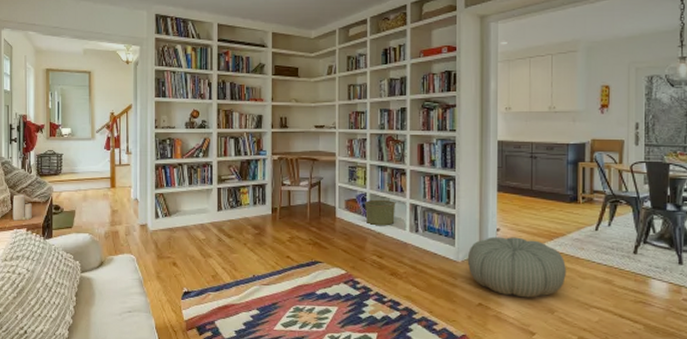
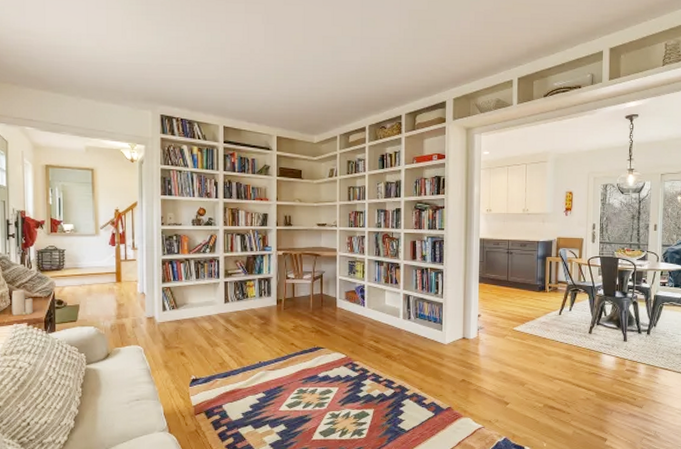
basket: present [364,199,396,226] -> none [362,290,391,314]
pouf: present [467,236,566,298] -> none [452,322,535,373]

